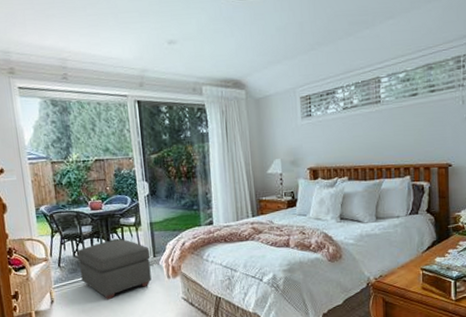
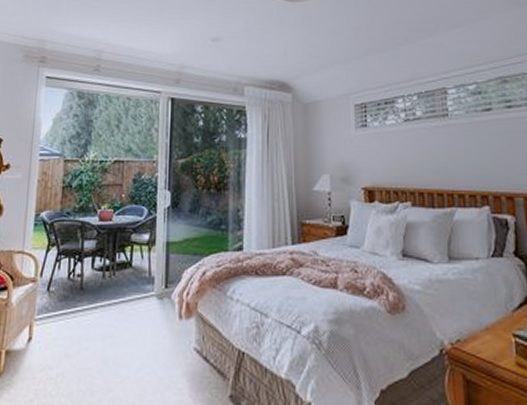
ottoman: present [77,239,152,300] -> none [72,260,162,343]

